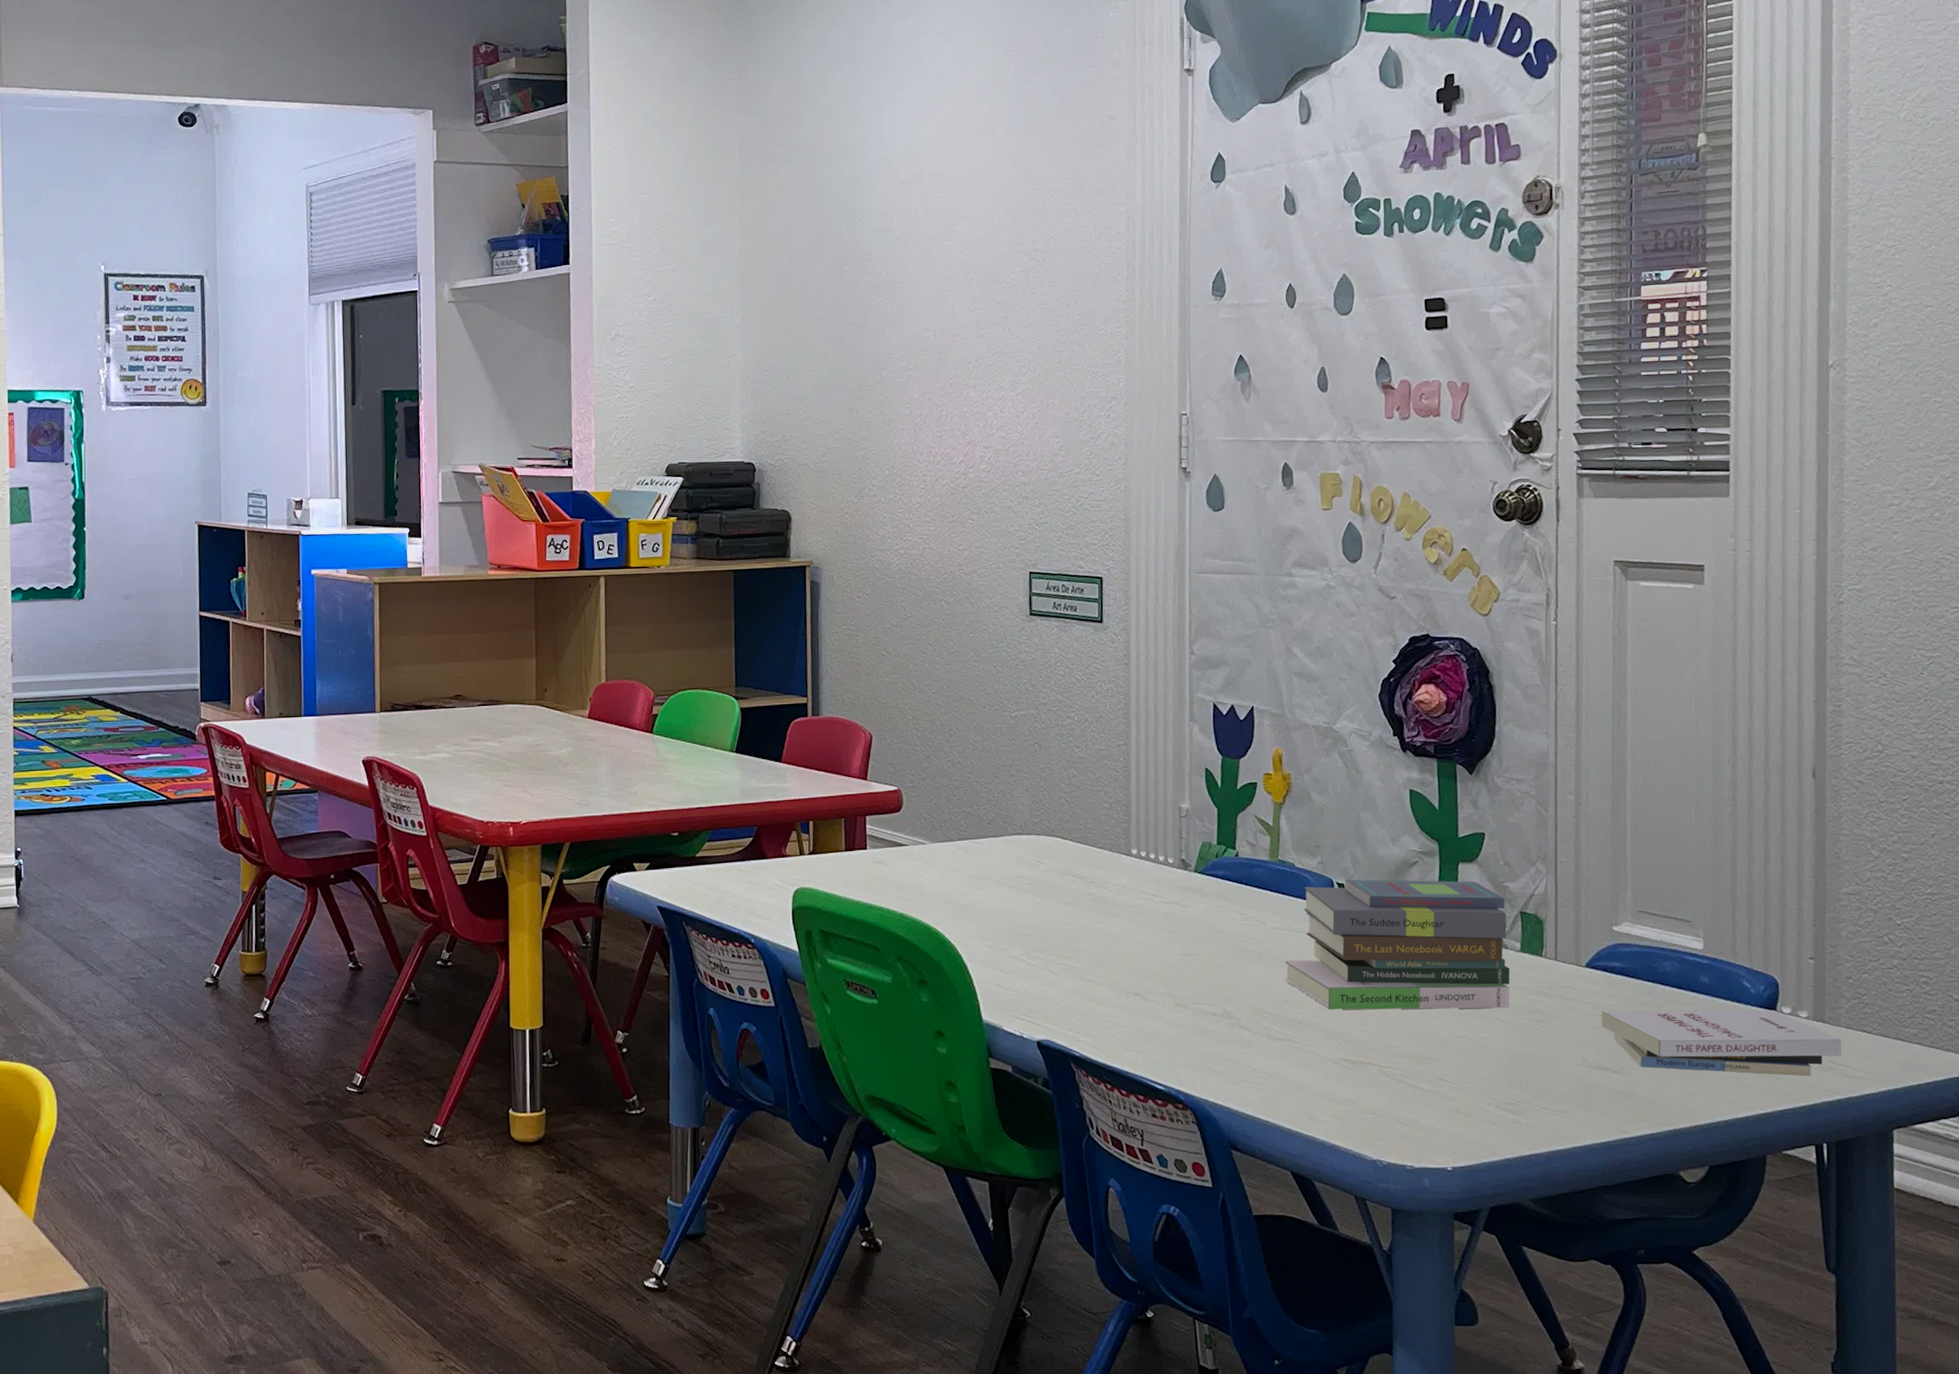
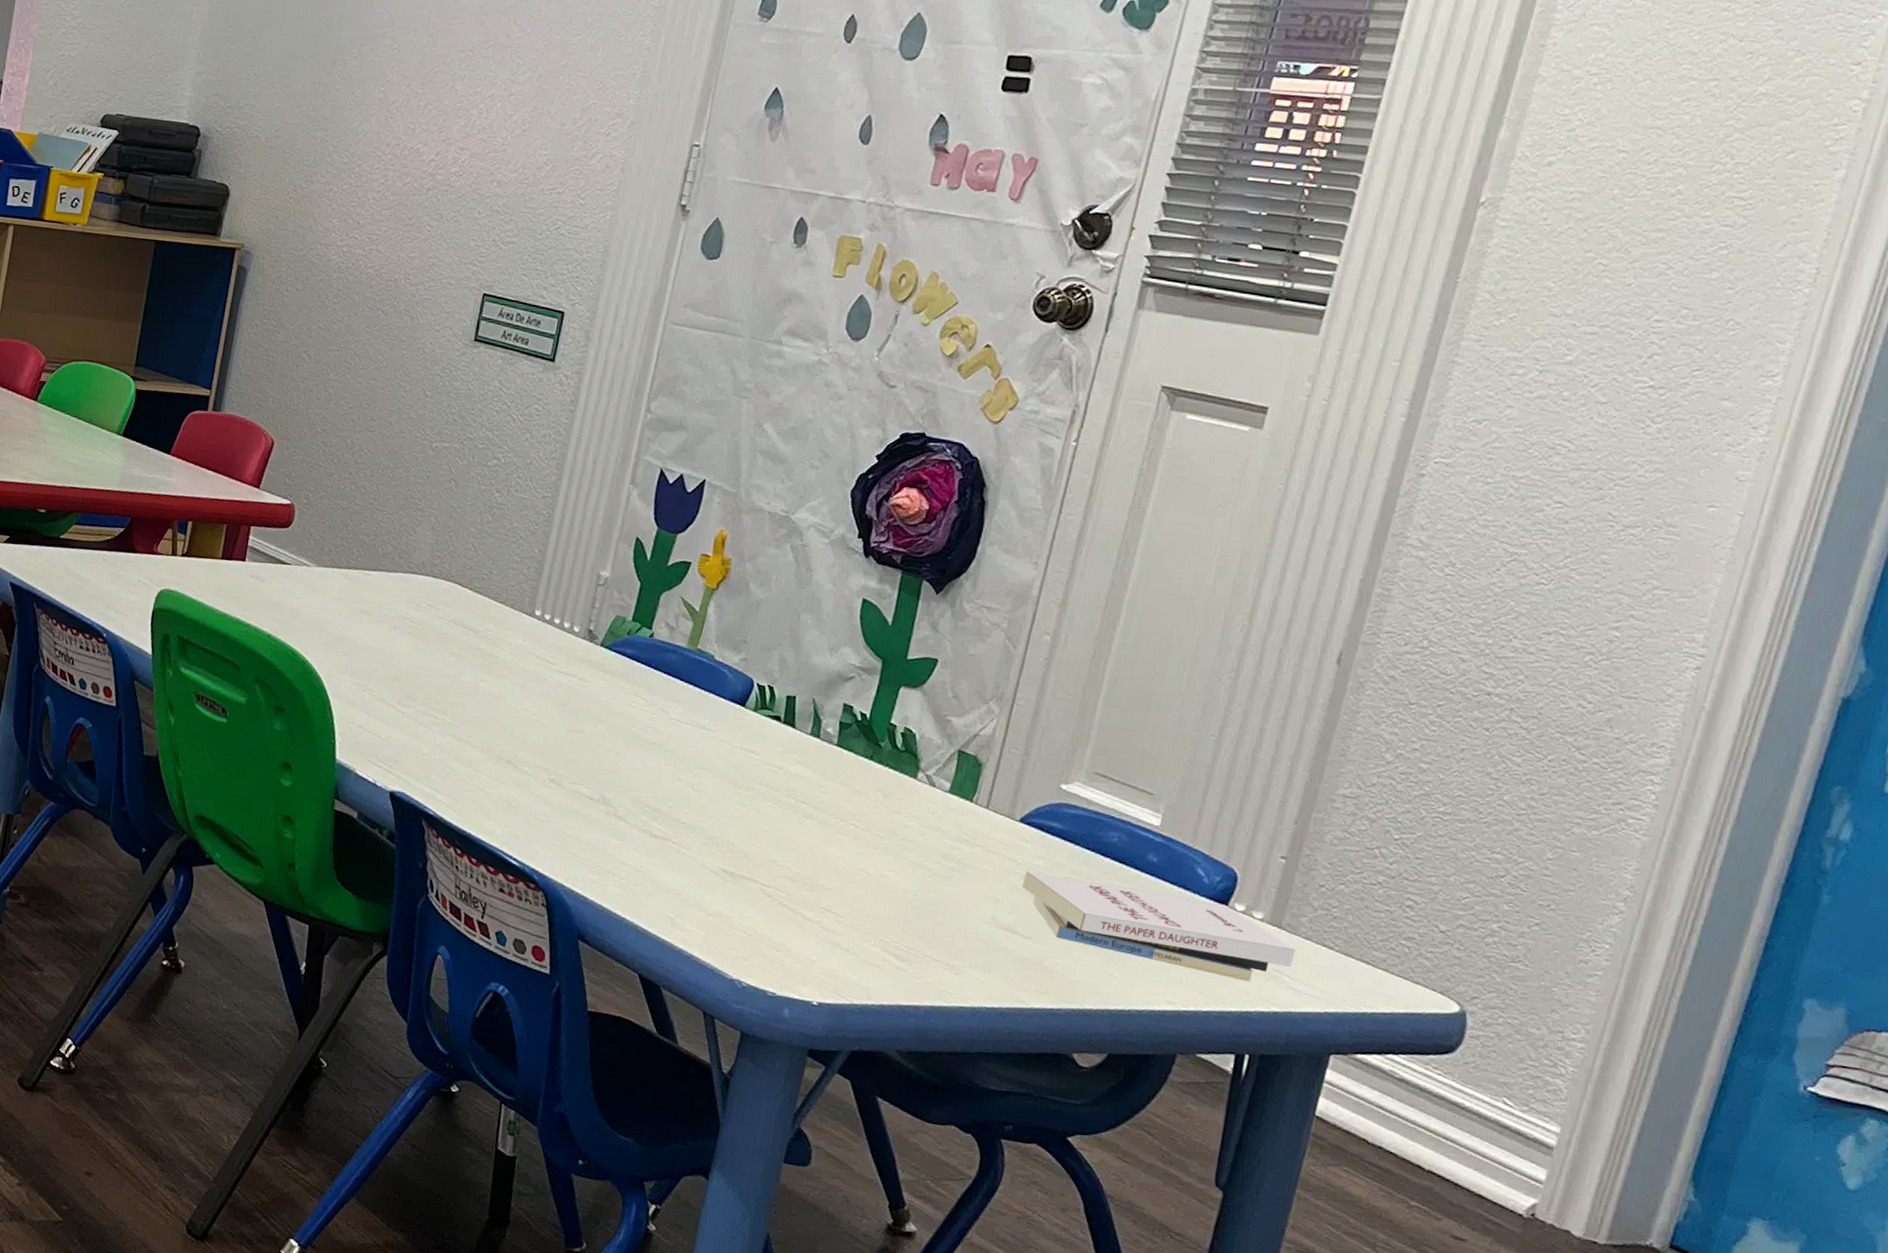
books: present [1285,879,1510,1010] -> none [676,682,944,850]

